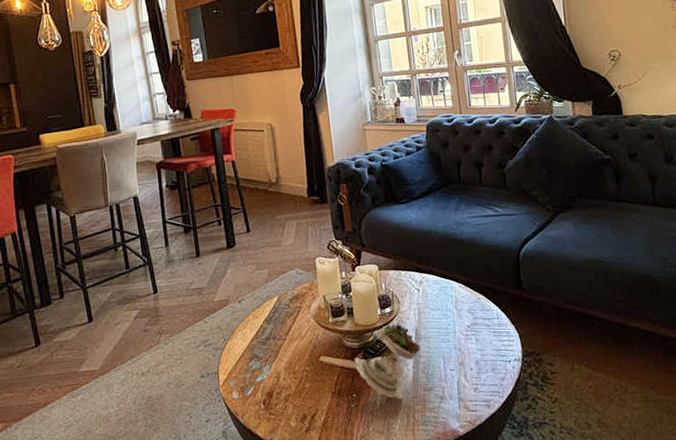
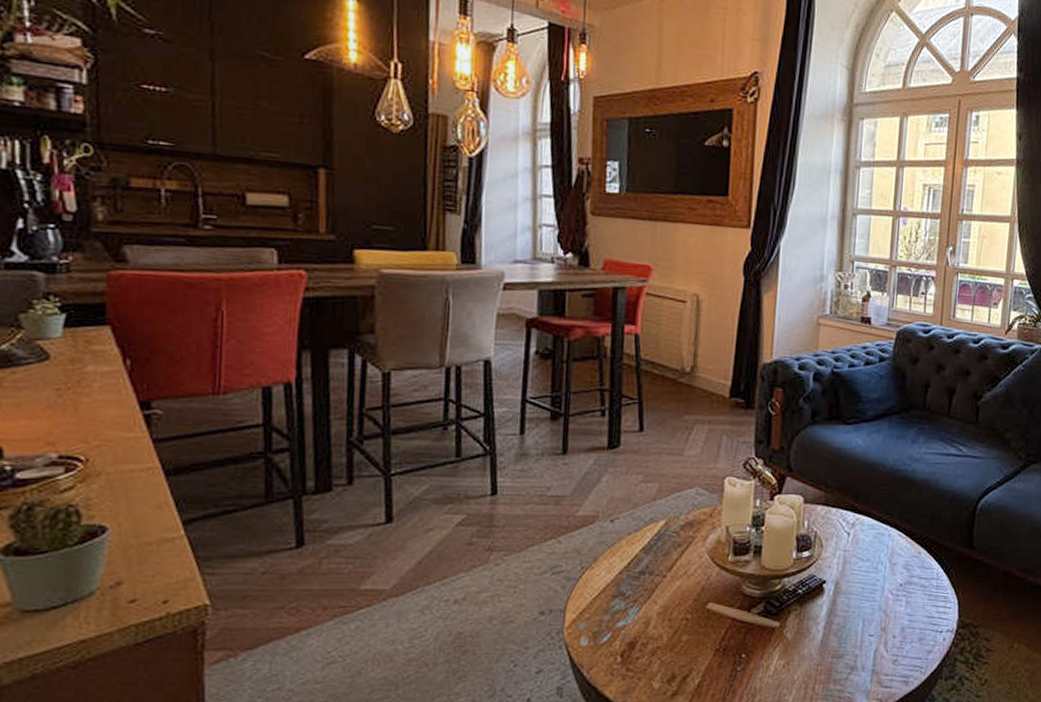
succulent plant: present [354,322,421,400] -> none [751,570,838,666]

